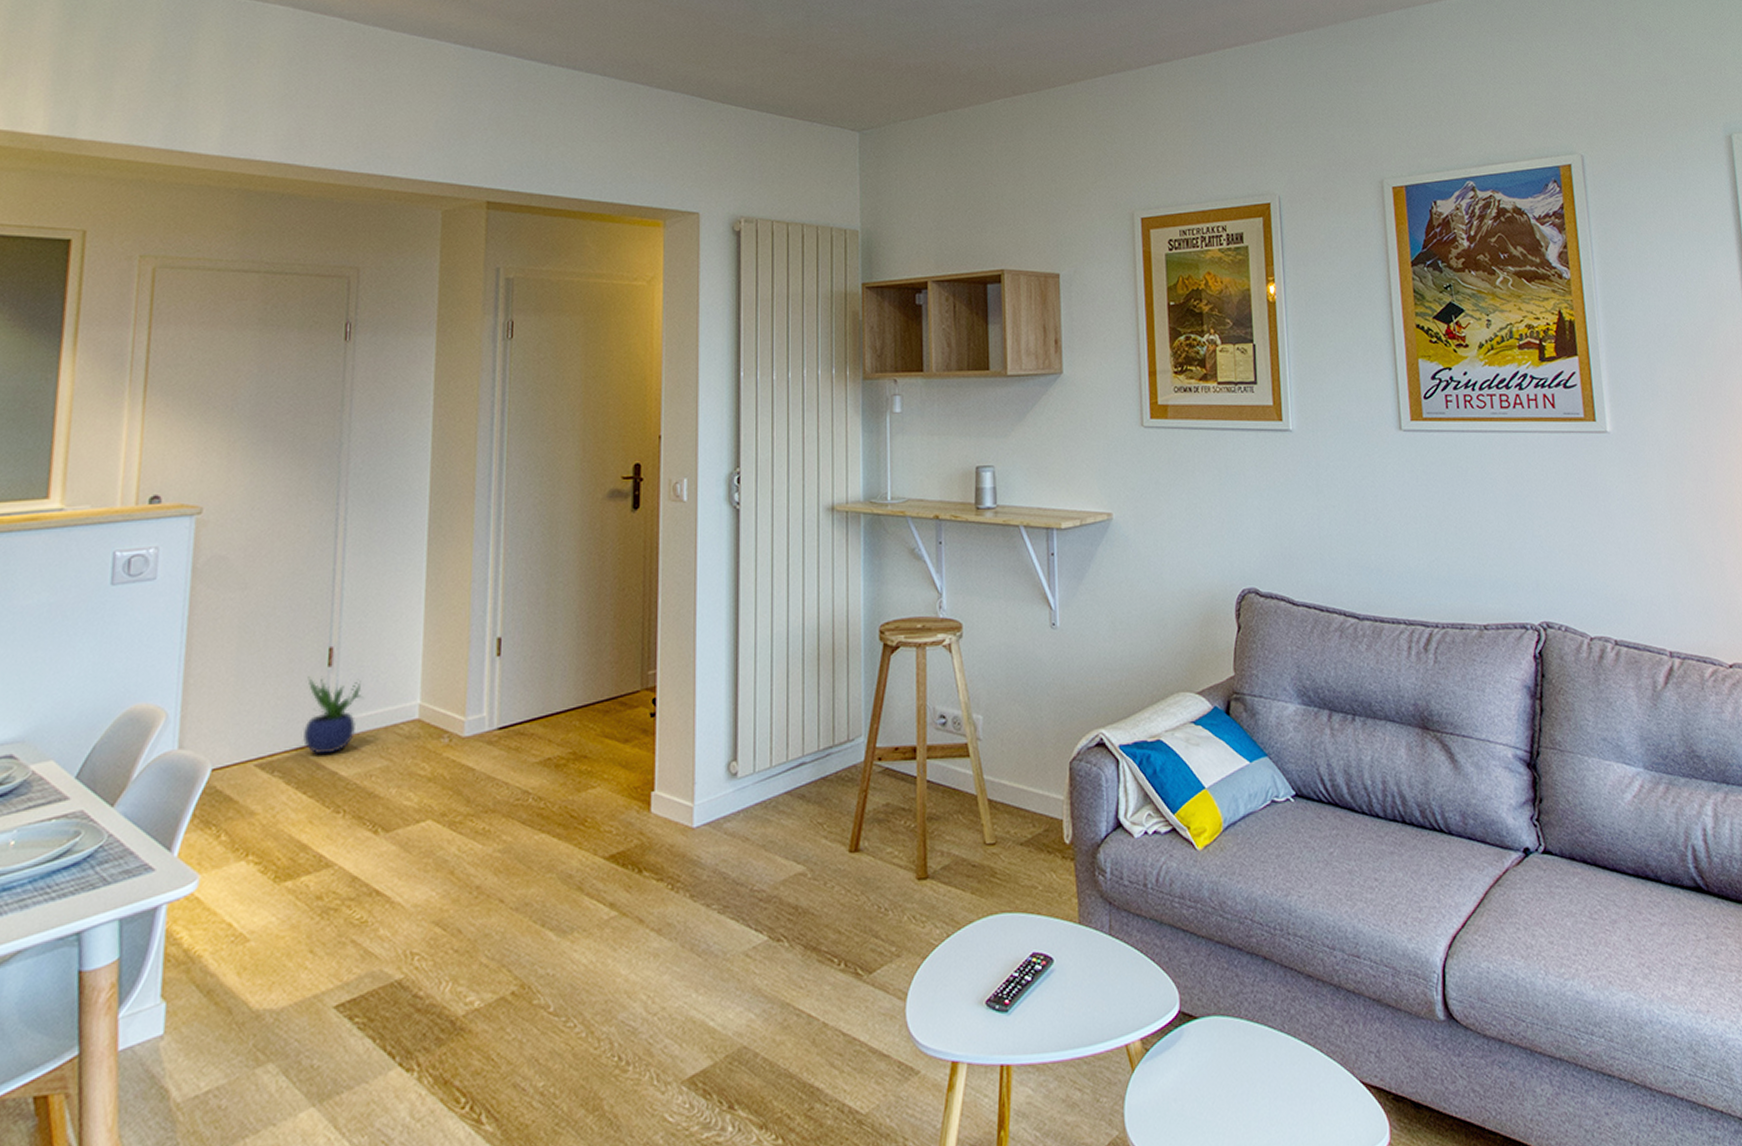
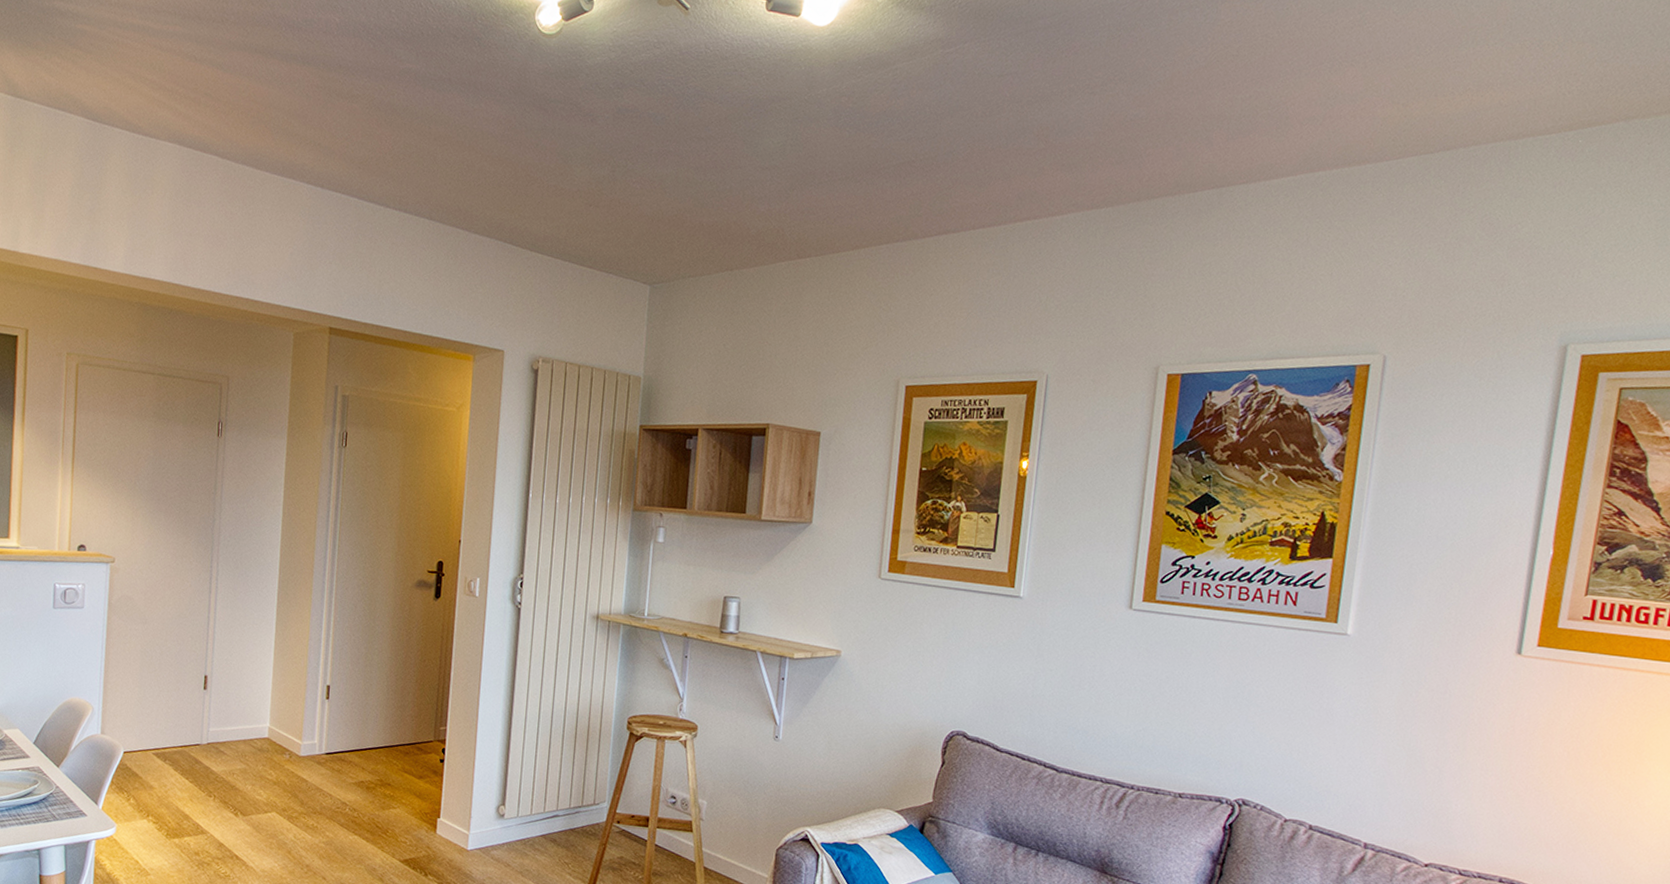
potted plant: present [303,676,363,755] -> none [186,695,229,753]

